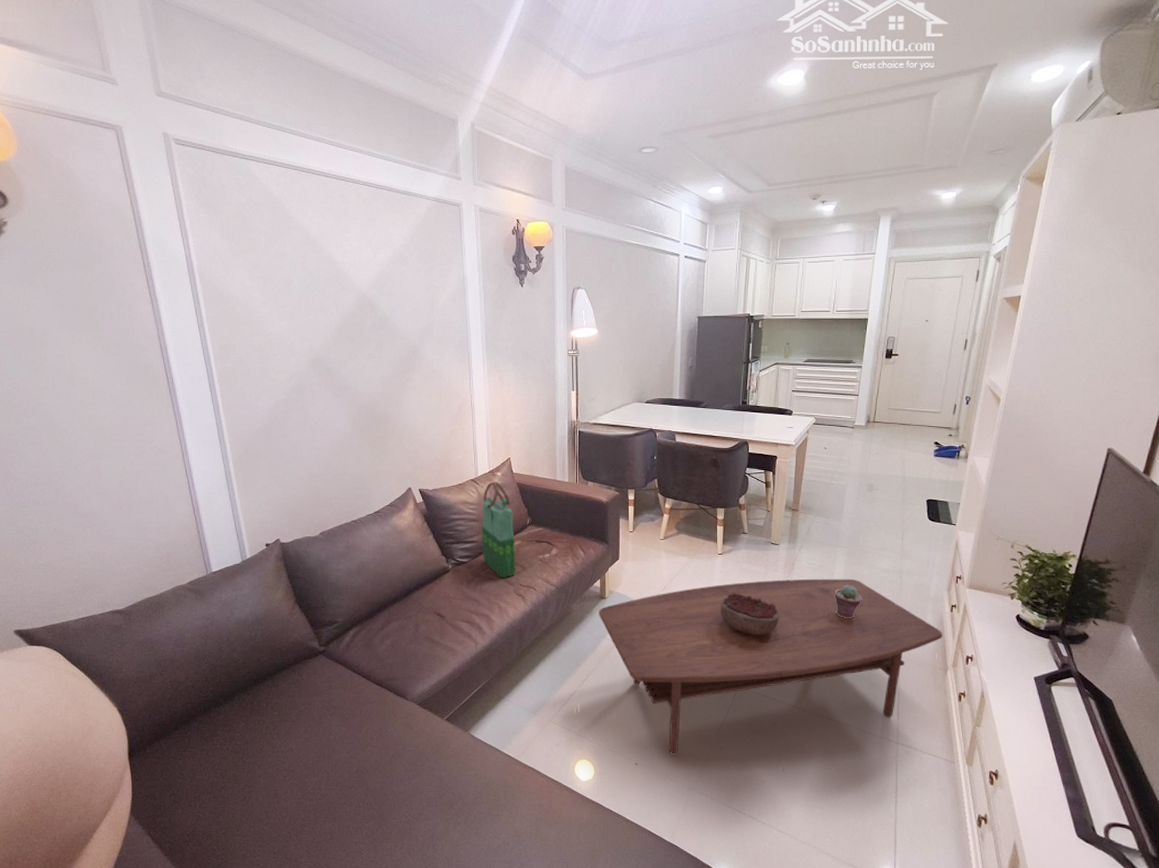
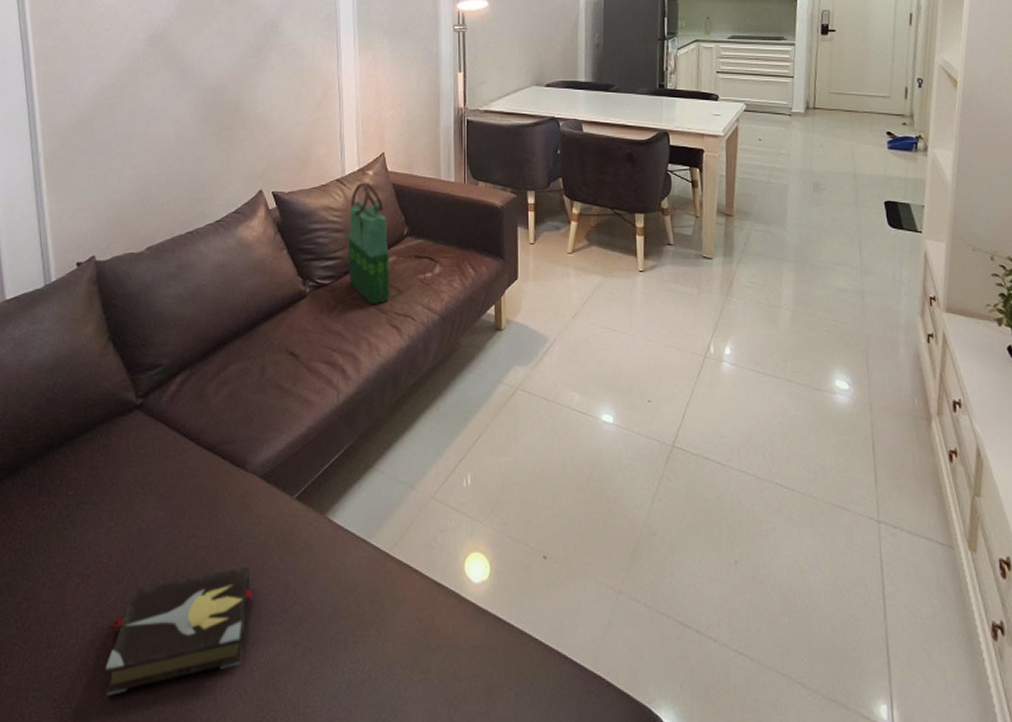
hardback book: none [309,766,416,851] -> present [105,566,253,695]
coffee table: present [599,578,943,755] -> none [493,301,922,544]
decorative bowl: present [720,592,780,636] -> none [644,320,719,377]
potted succulent: present [834,585,862,619] -> none [784,310,818,354]

